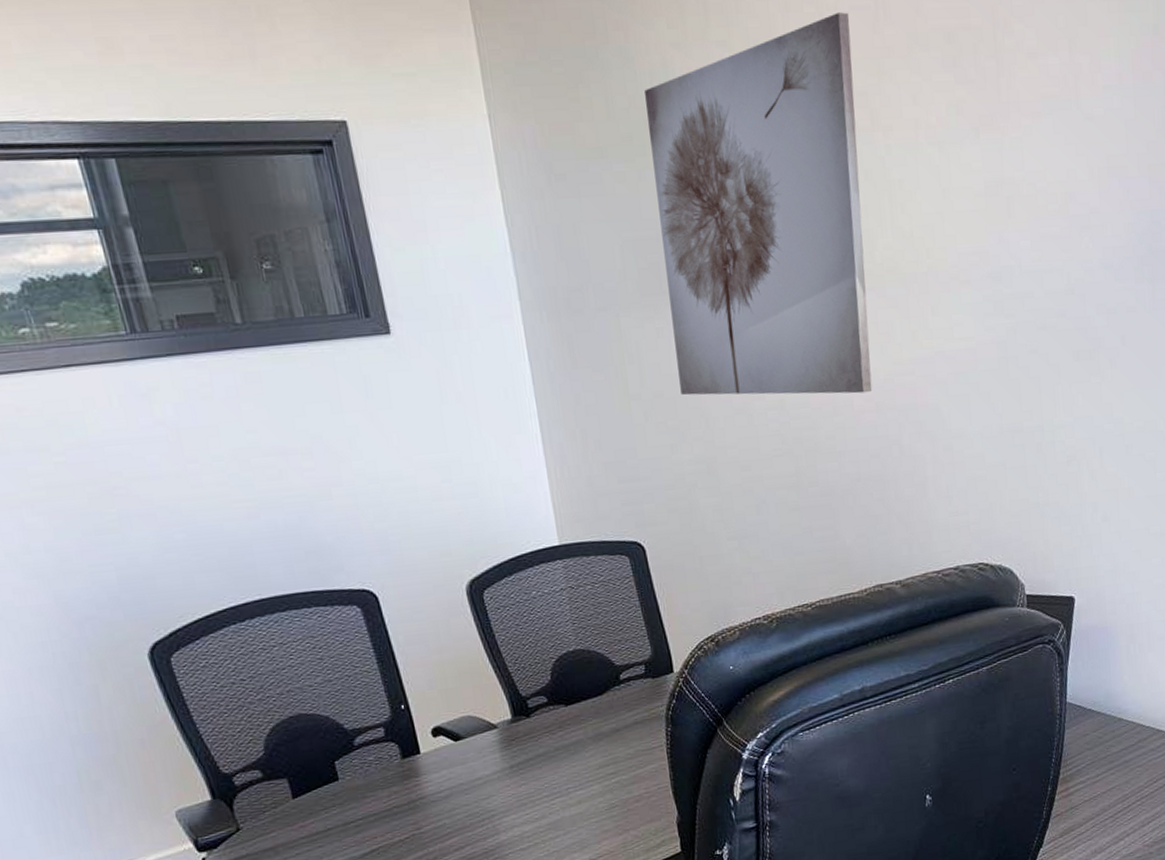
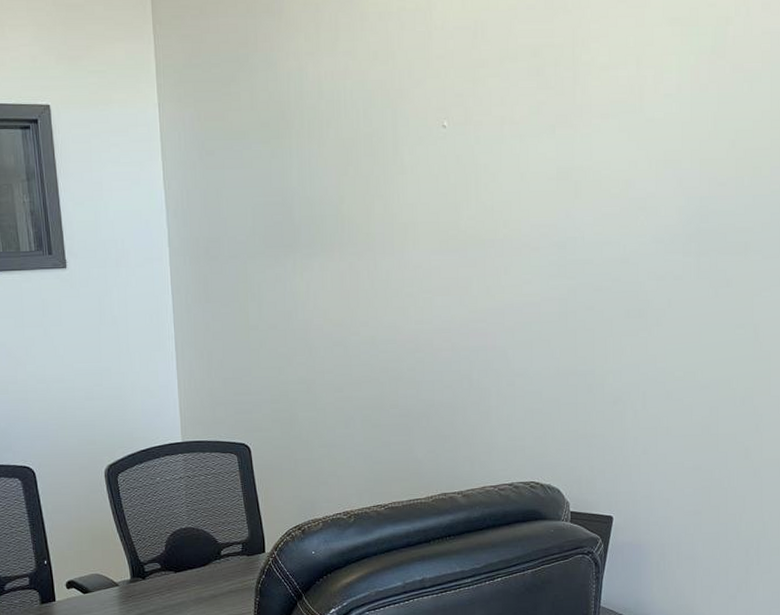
wall art: present [645,12,873,396] -> none [283,31,453,335]

